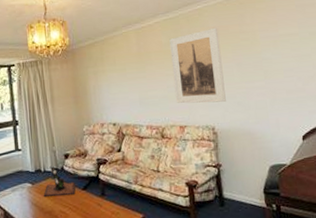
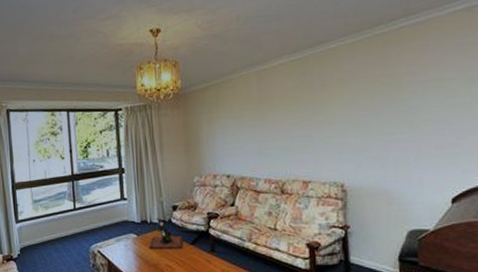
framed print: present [169,27,226,104] -> none [296,70,360,157]

